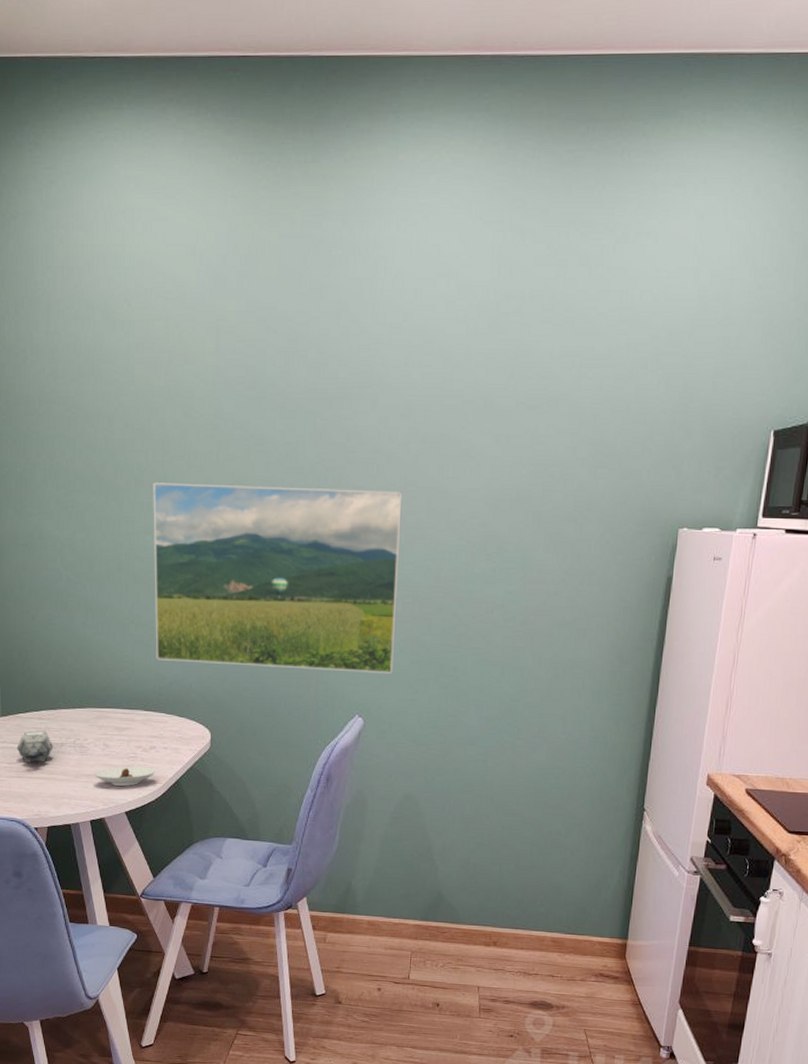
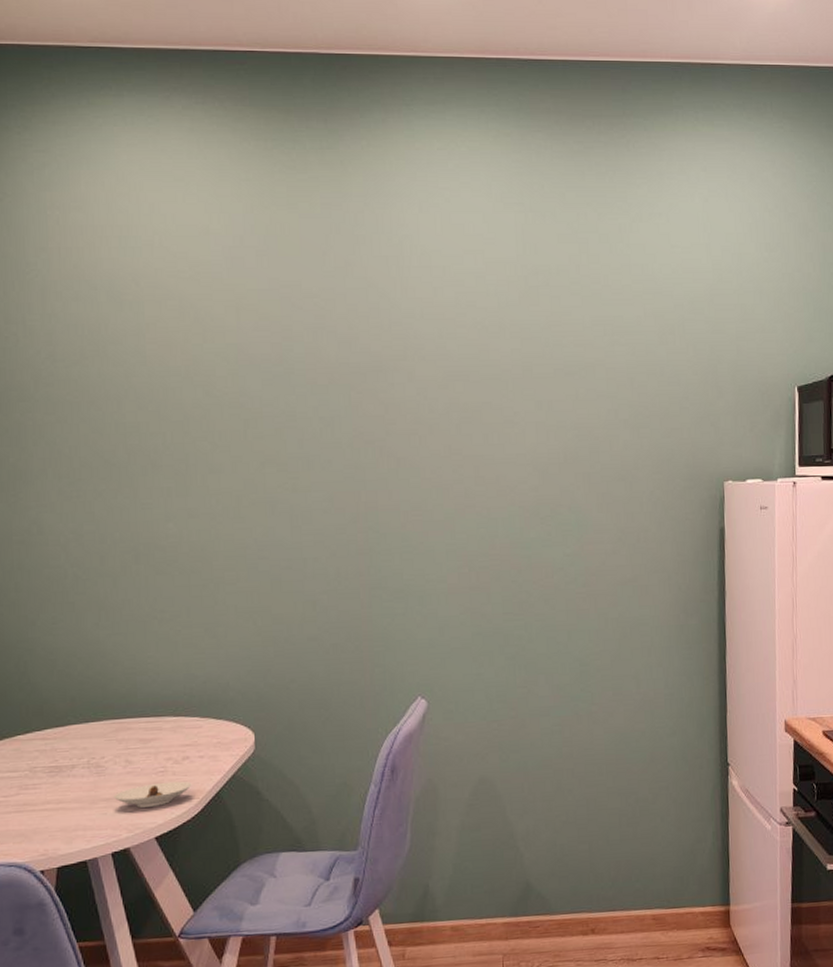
teapot: present [16,730,54,763] -> none [14,752,62,793]
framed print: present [153,483,403,674] -> none [173,461,454,658]

